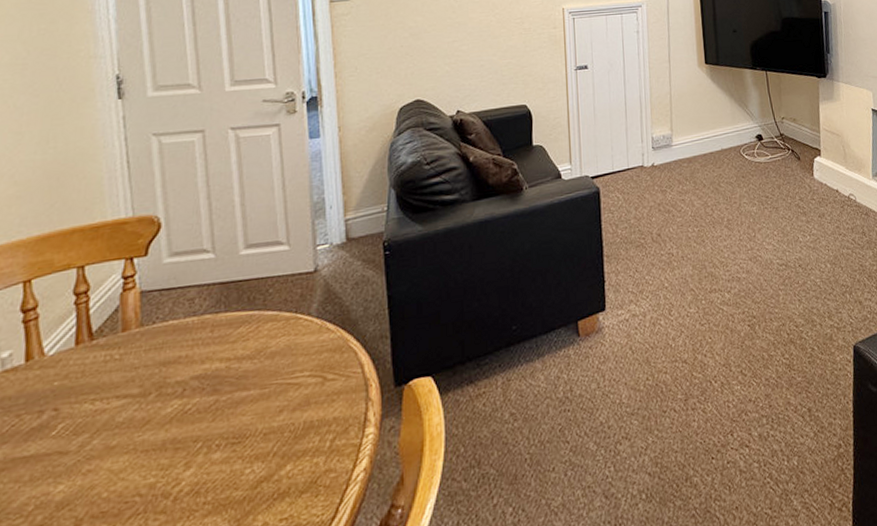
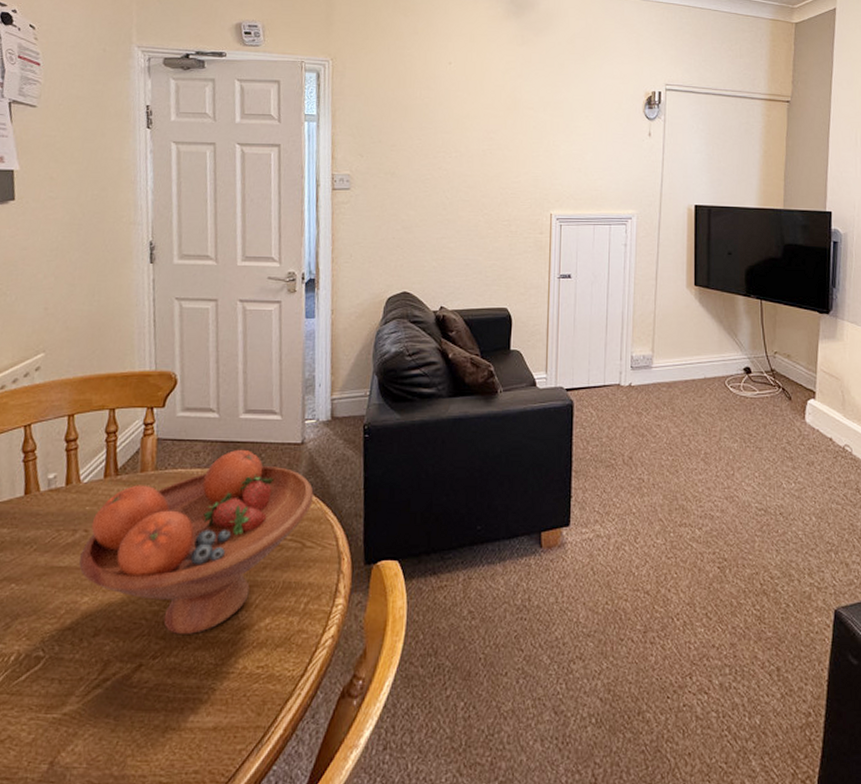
fruit bowl: none [49,287,332,505] -> present [79,449,314,634]

